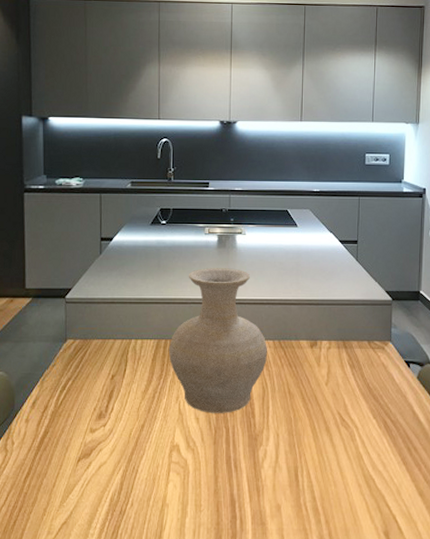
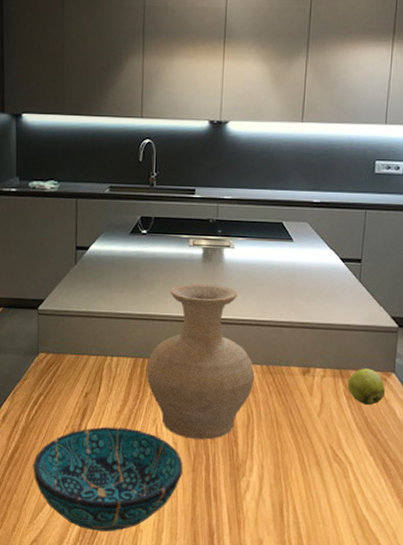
decorative bowl: none [62,406,205,509] -> present [33,426,183,532]
apple: none [351,339,384,373] -> present [347,368,386,406]

